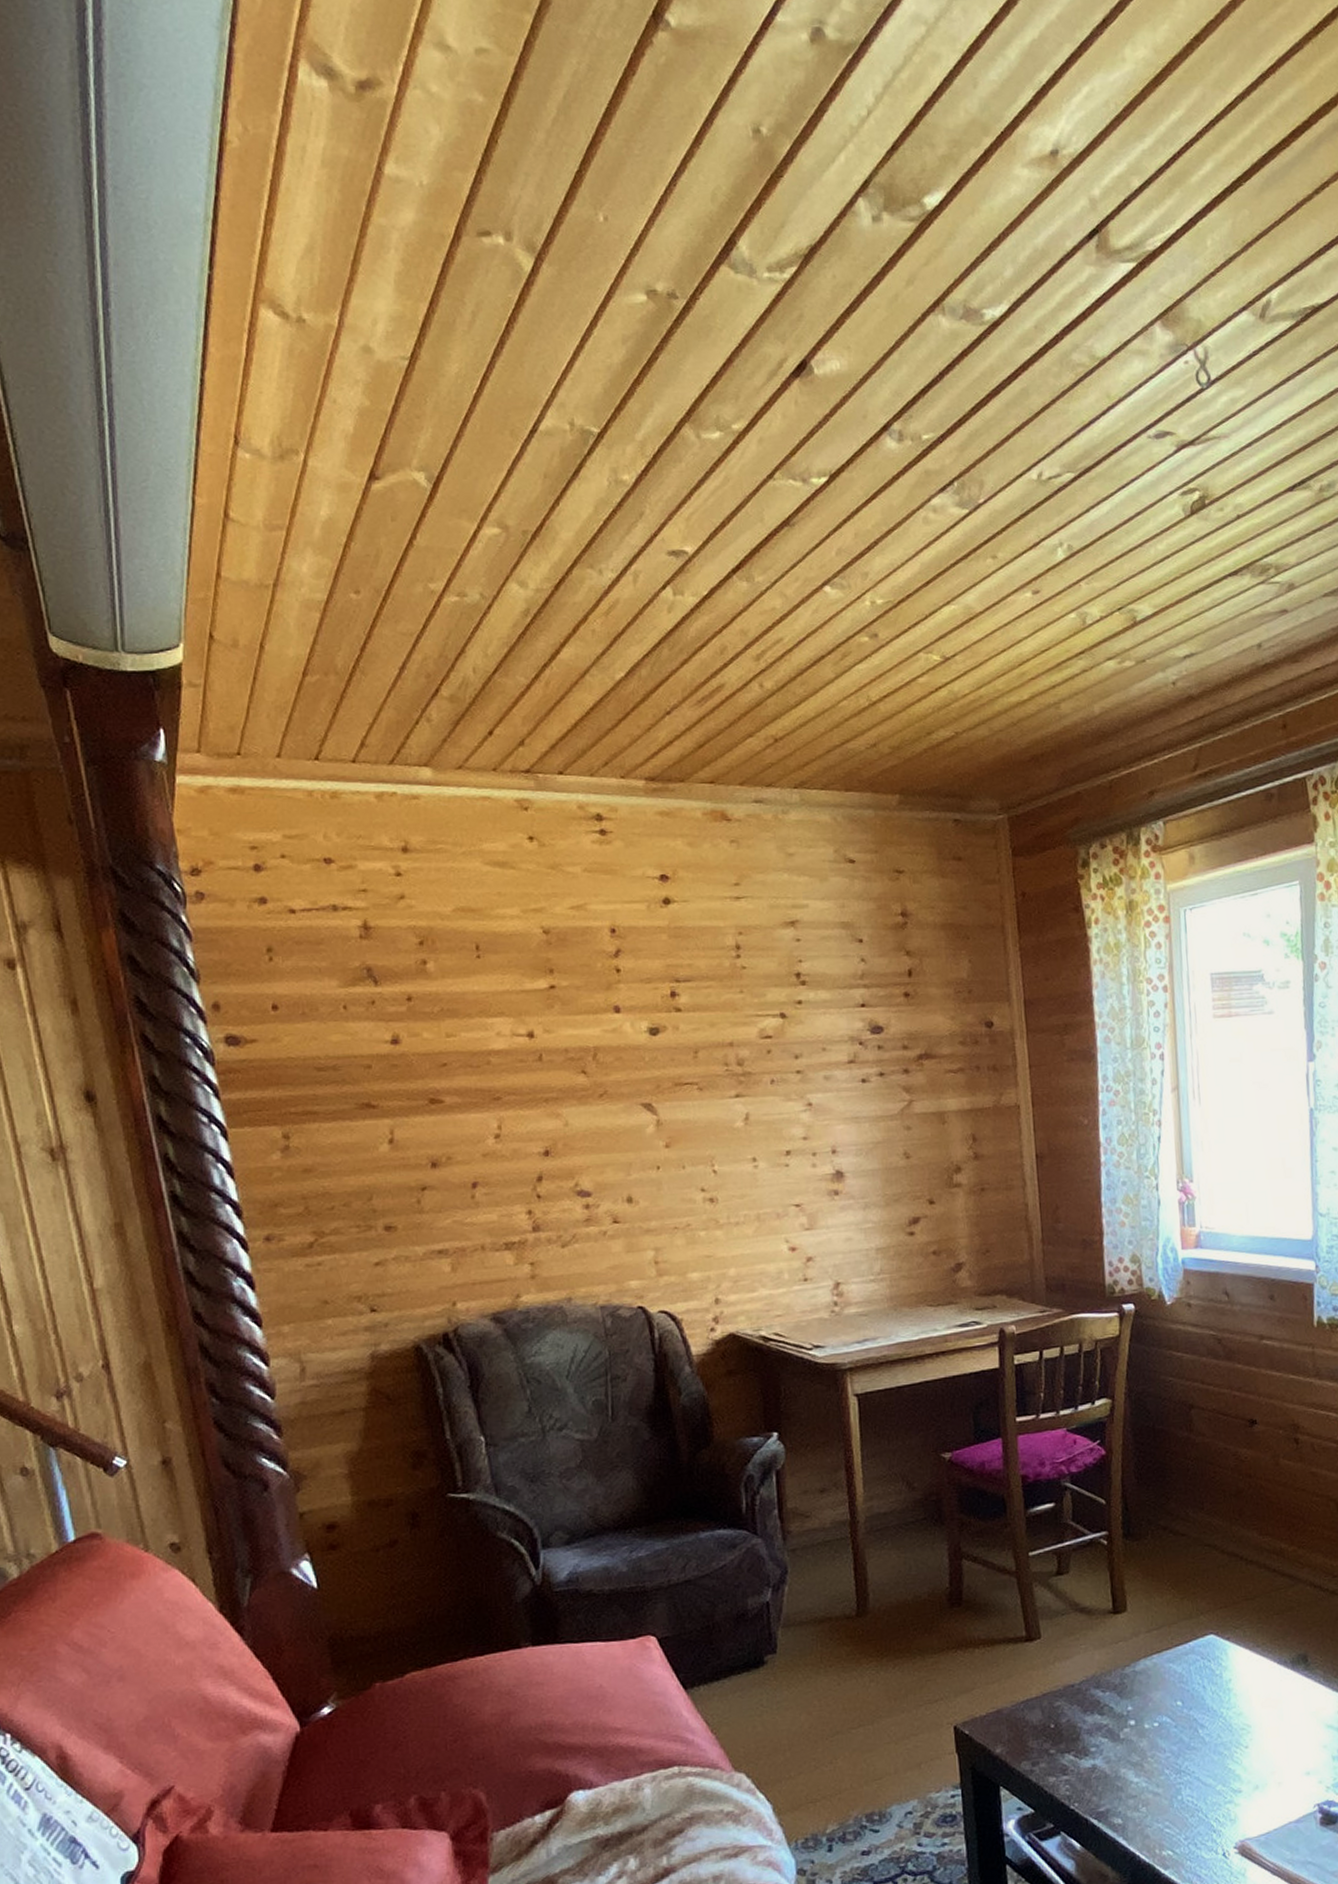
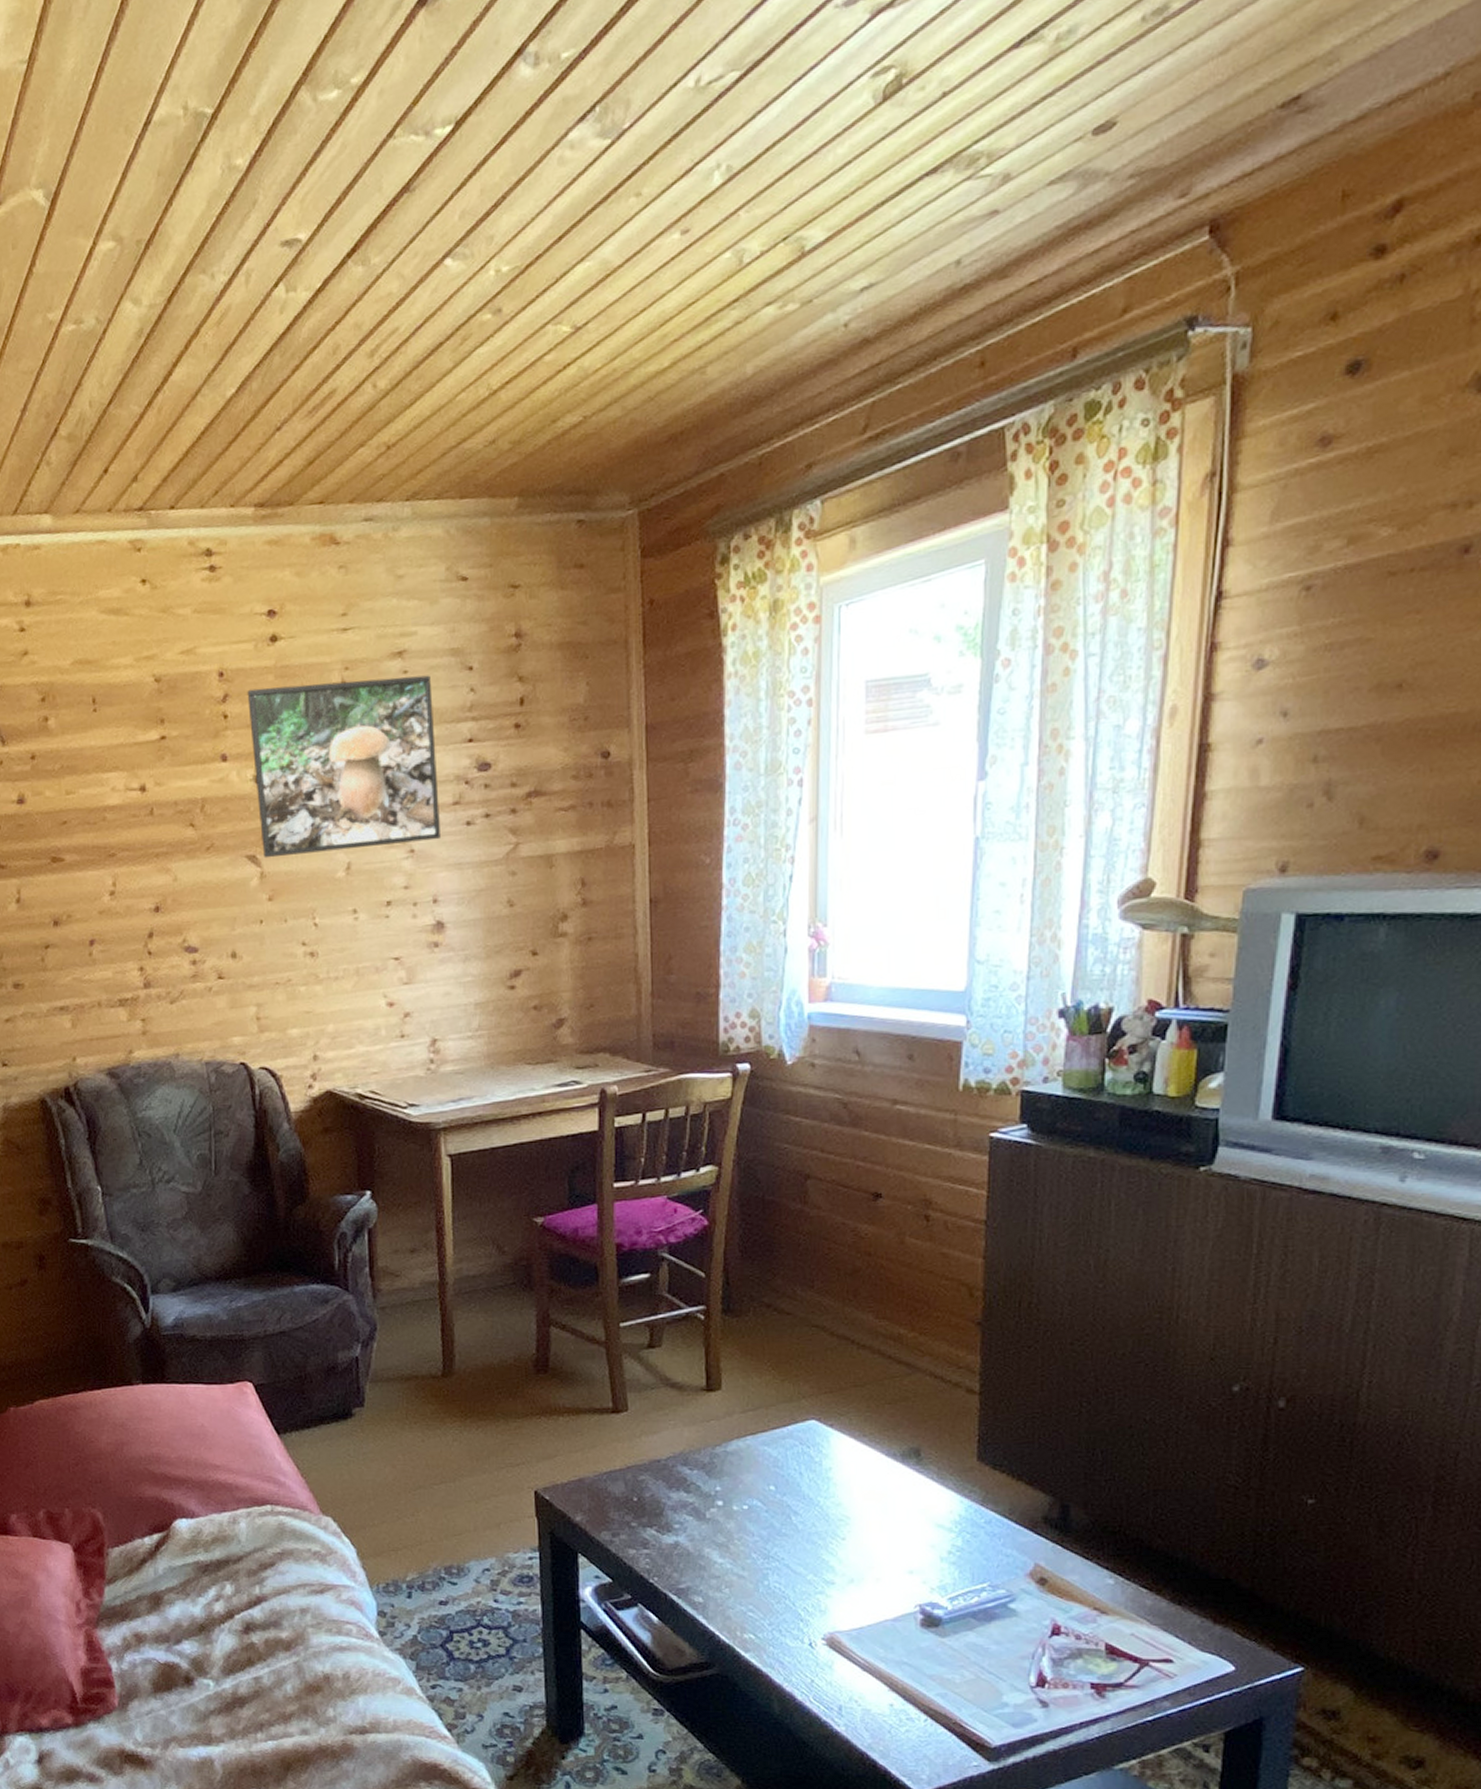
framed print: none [640,944,837,1107] -> present [247,675,440,859]

